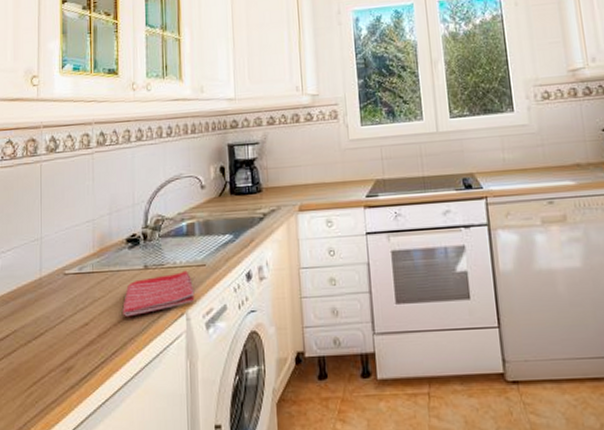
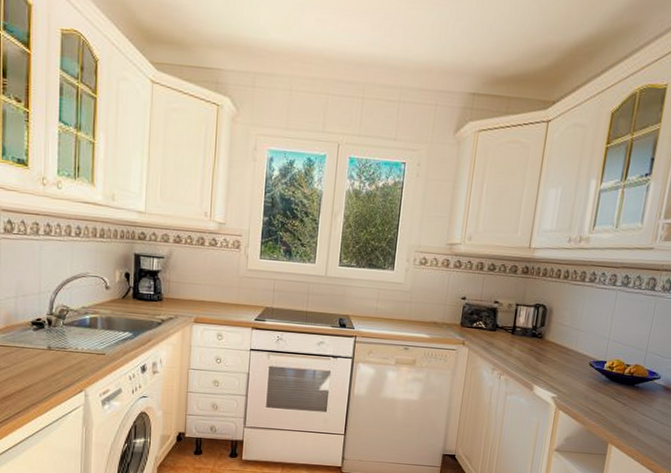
dish towel: present [122,270,195,317] -> none [26,356,94,387]

